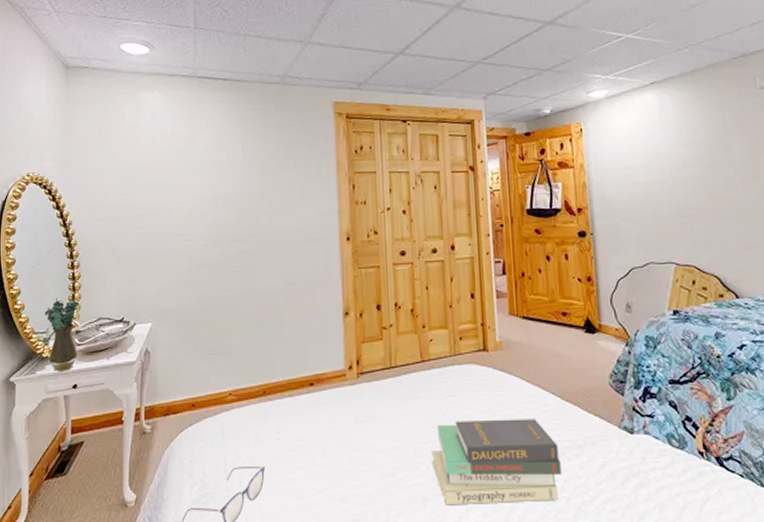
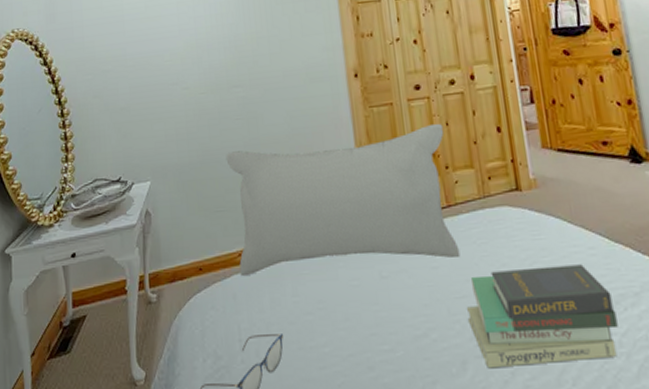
vase: present [45,298,78,371] -> none [38,160,74,240]
cushion: none [223,286,430,413] -> present [226,123,461,275]

